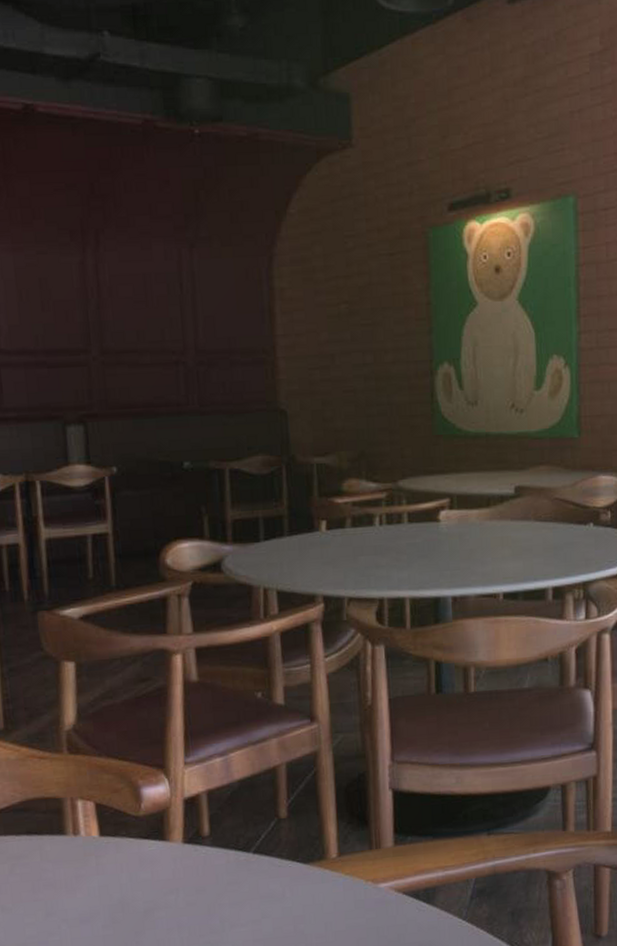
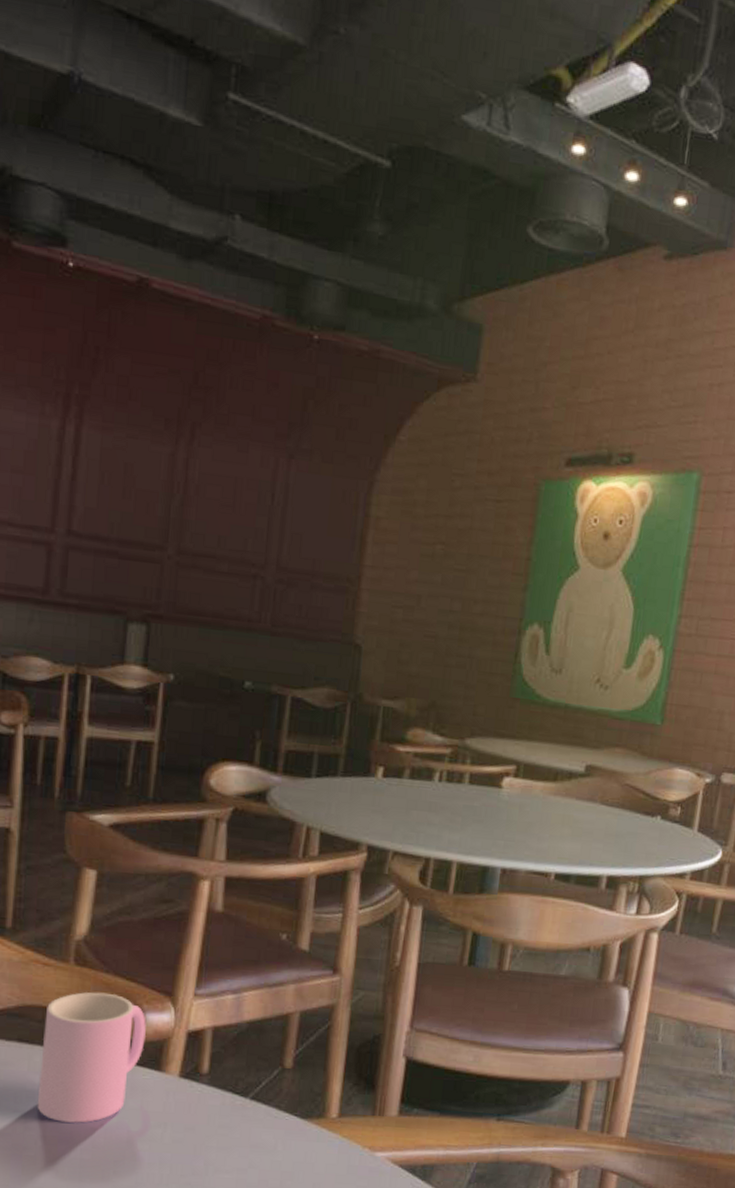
cup: none [49,775,146,904] -> present [37,992,146,1123]

